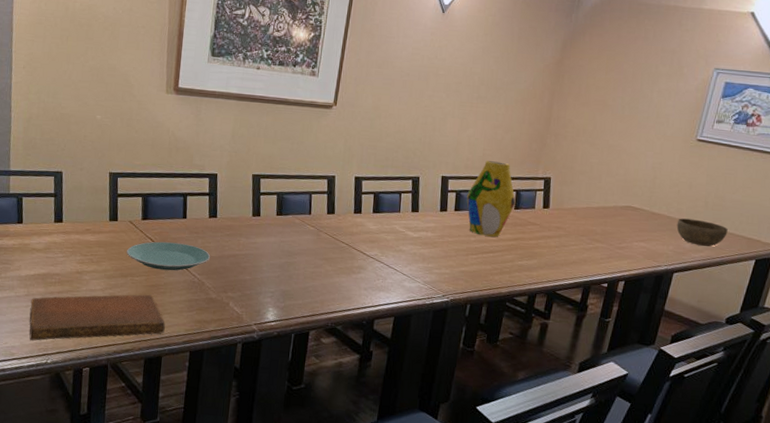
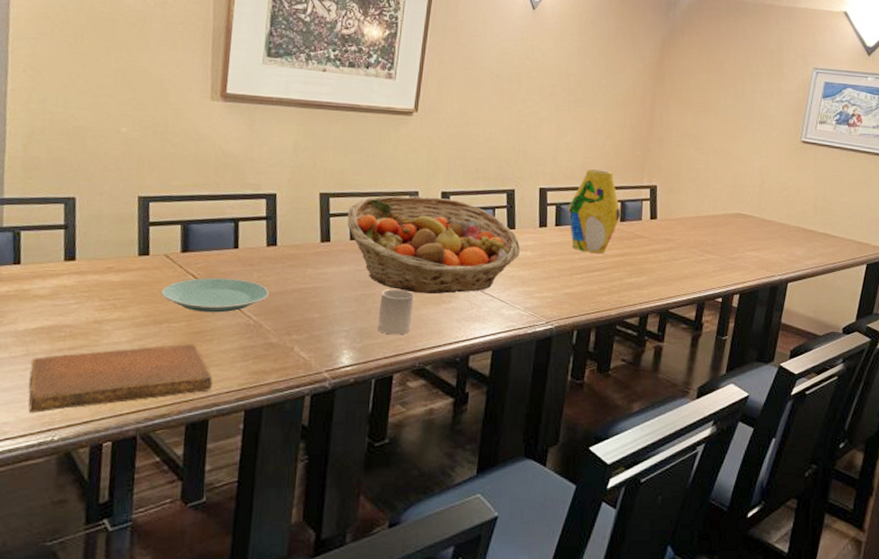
fruit basket: none [274,179,422,266] -> present [347,195,520,295]
cup: none [297,259,329,298] -> present [377,289,414,335]
bowl: present [676,218,728,247] -> none [788,224,838,253]

